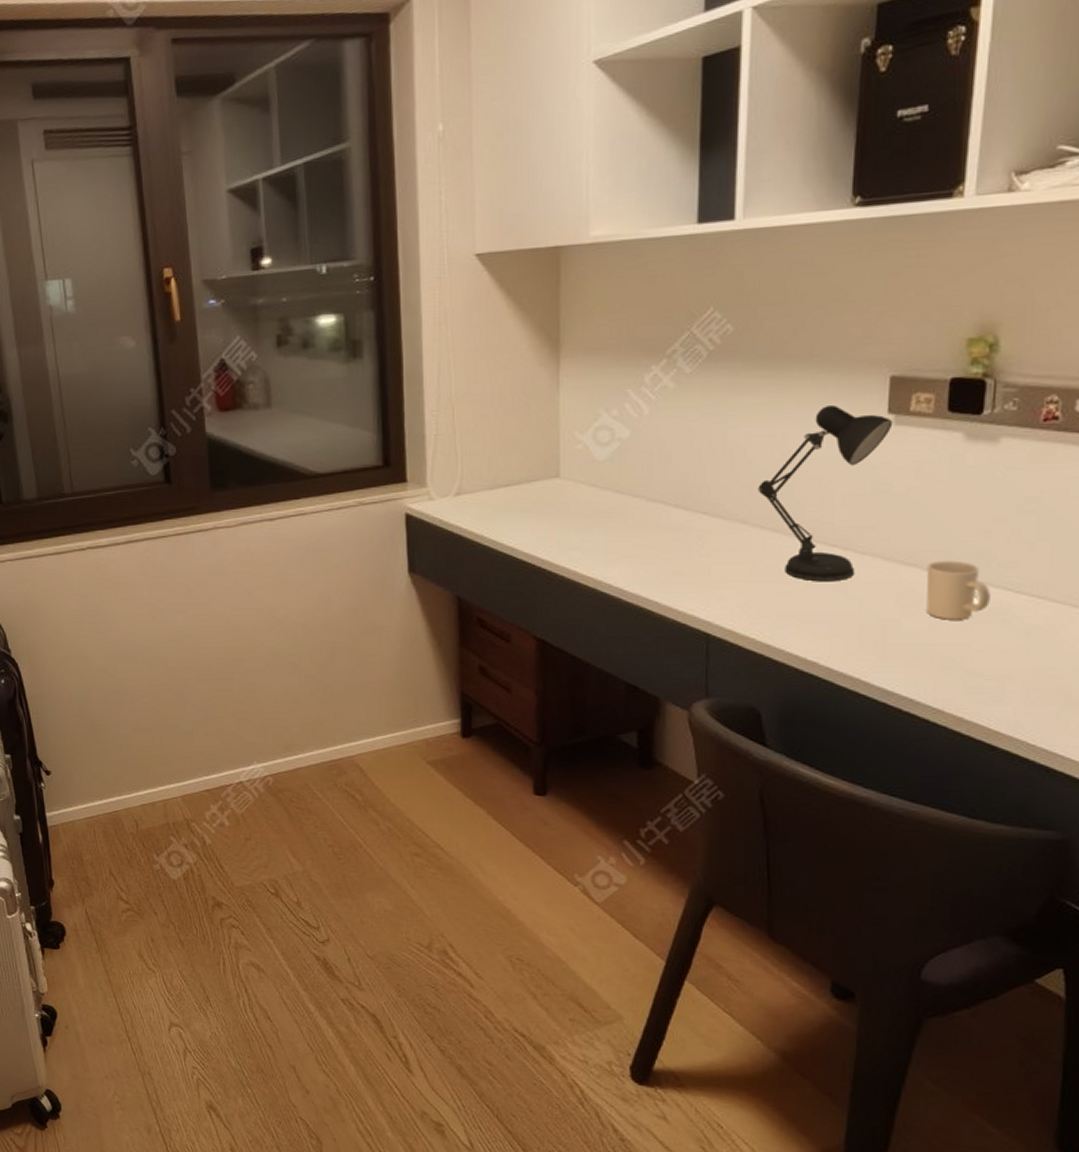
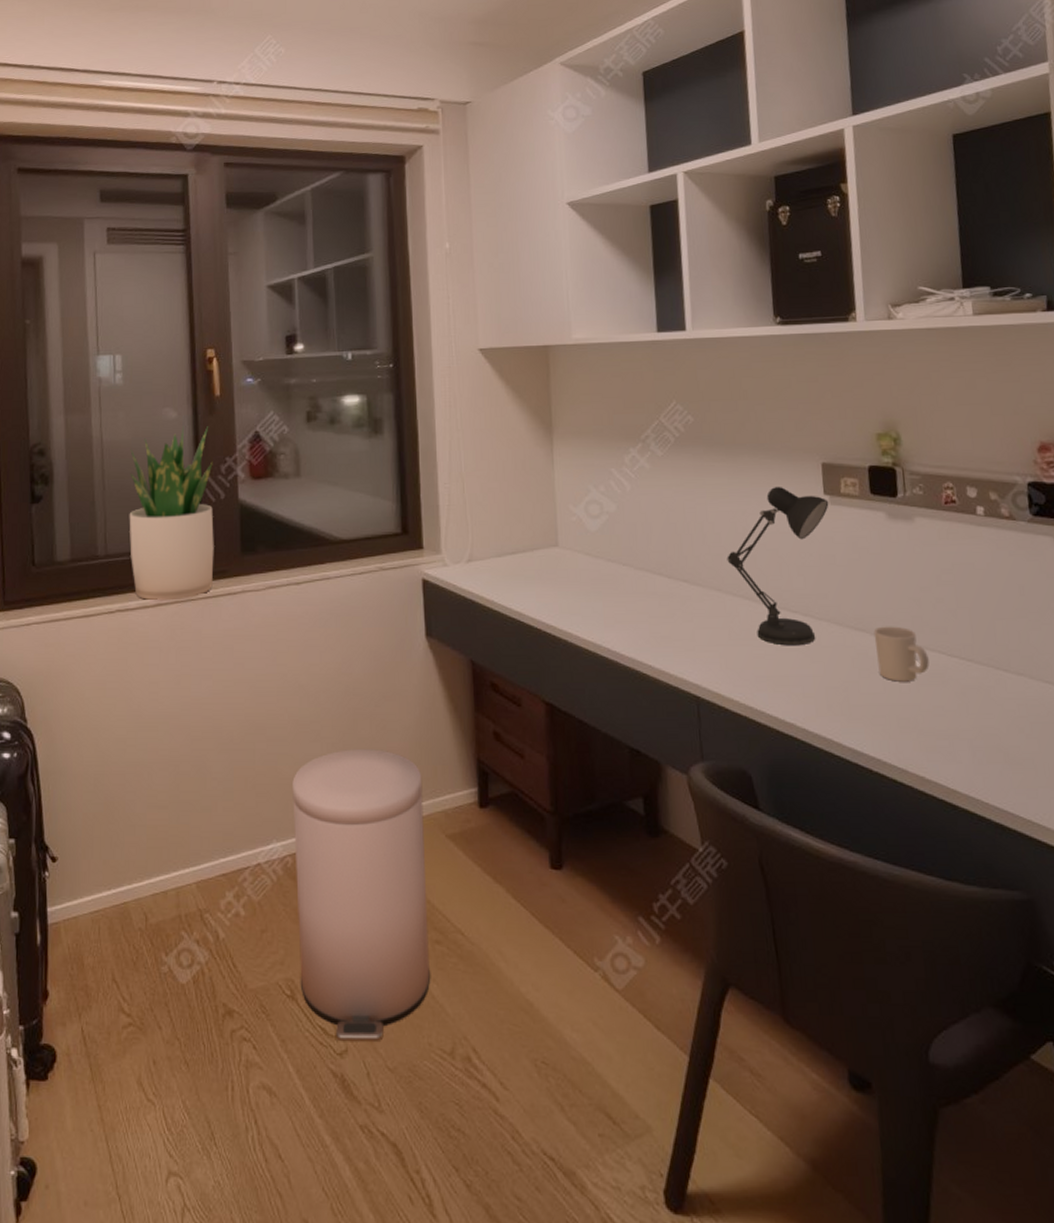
planter: none [88,355,183,538] -> present [129,426,214,601]
pedal bin: none [271,681,410,934] -> present [292,749,431,1042]

